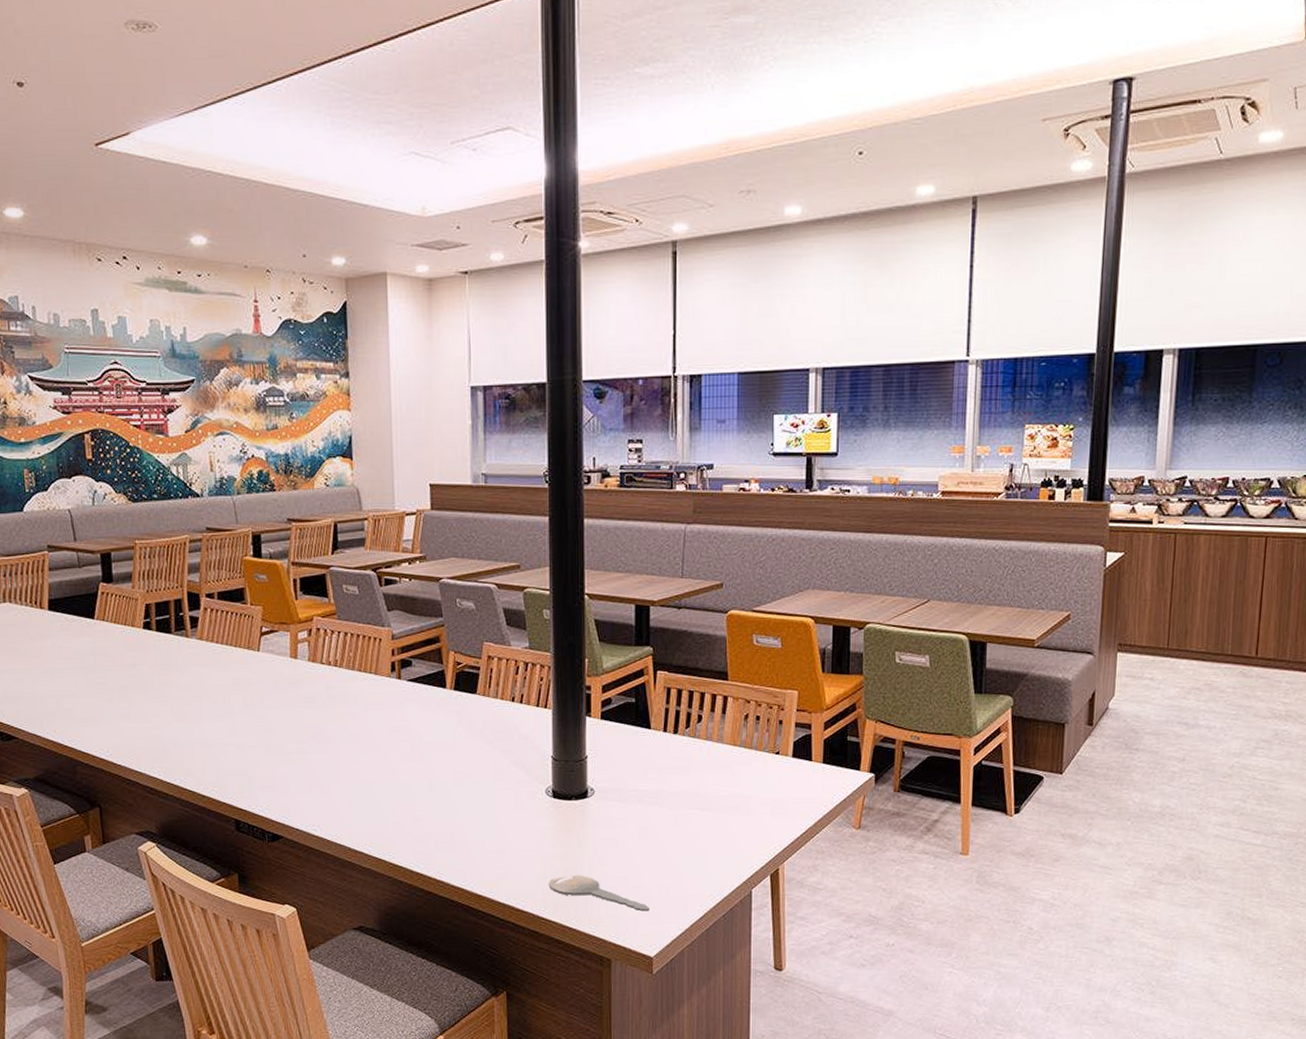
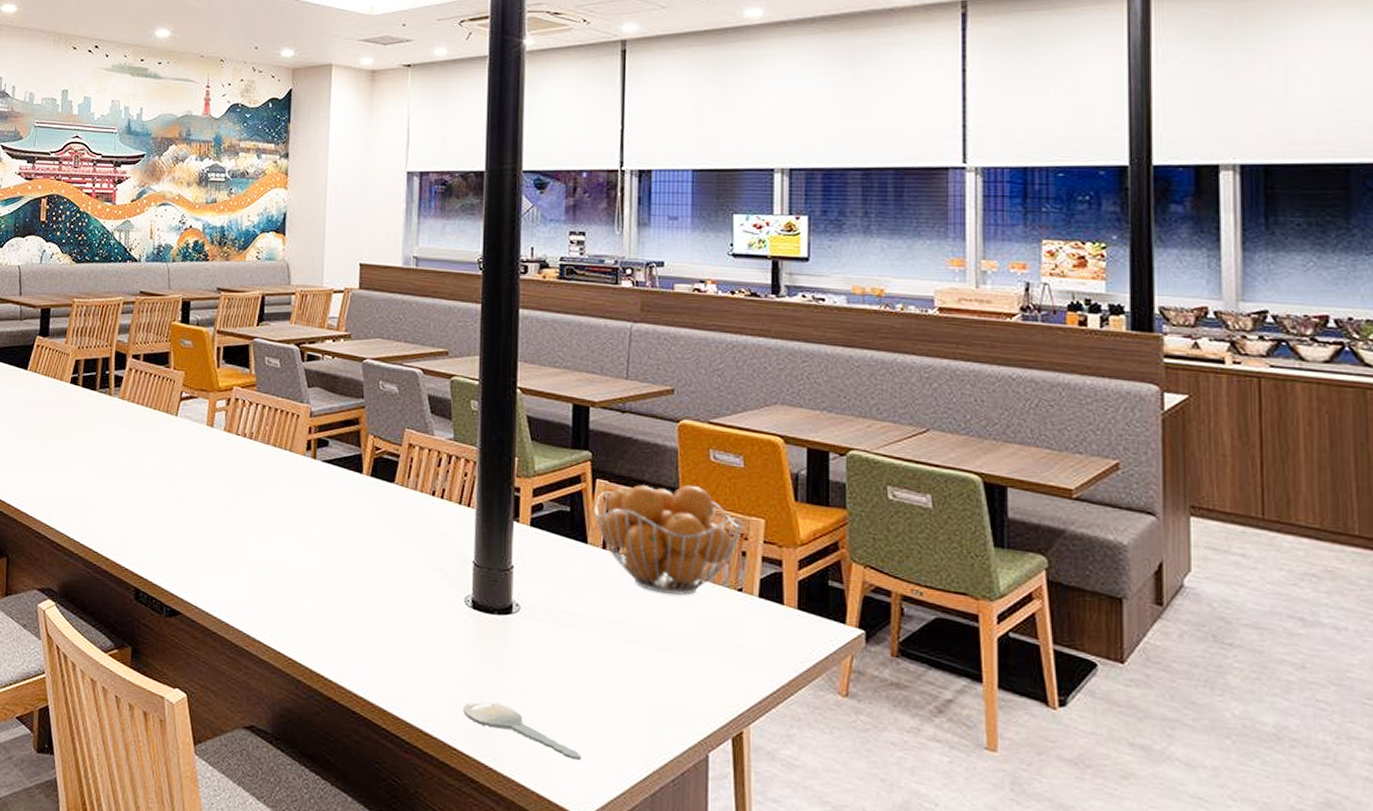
fruit basket: none [656,667,780,764] -> present [594,484,743,595]

